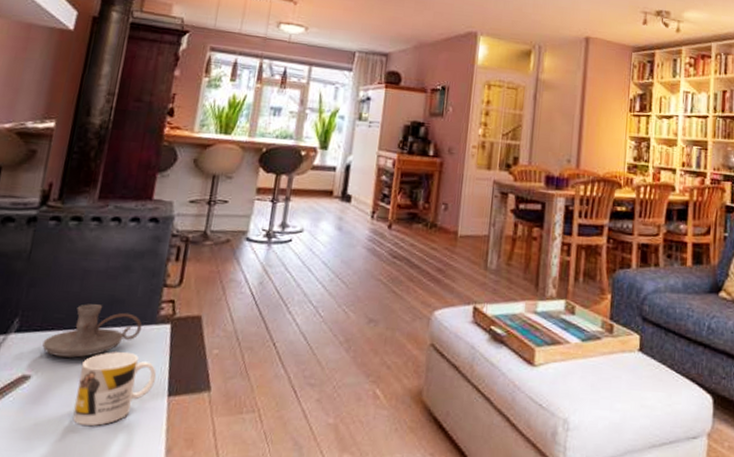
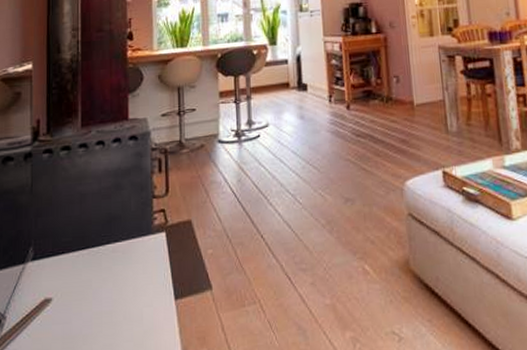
candle holder: present [42,304,142,358] -> none [57,224,141,277]
mug: present [72,352,157,427] -> none [95,264,162,338]

